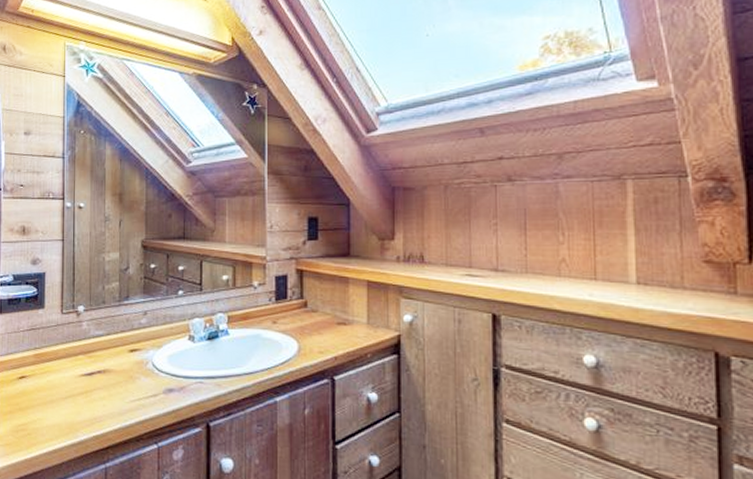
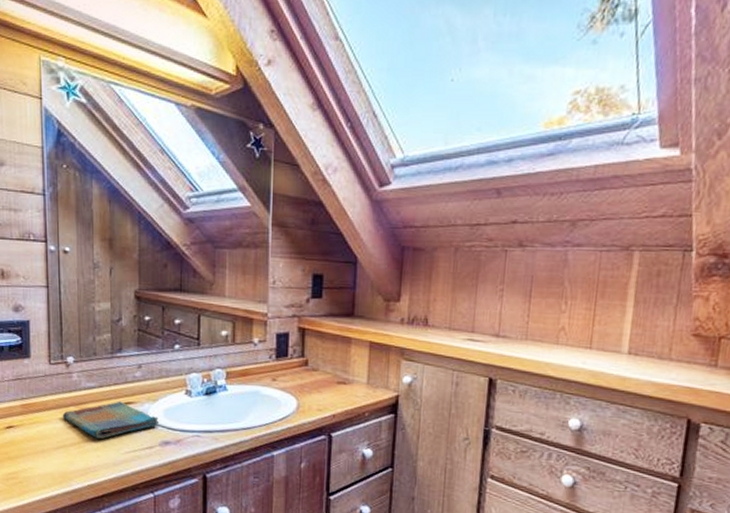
dish towel: none [71,348,164,387] -> present [62,401,160,439]

